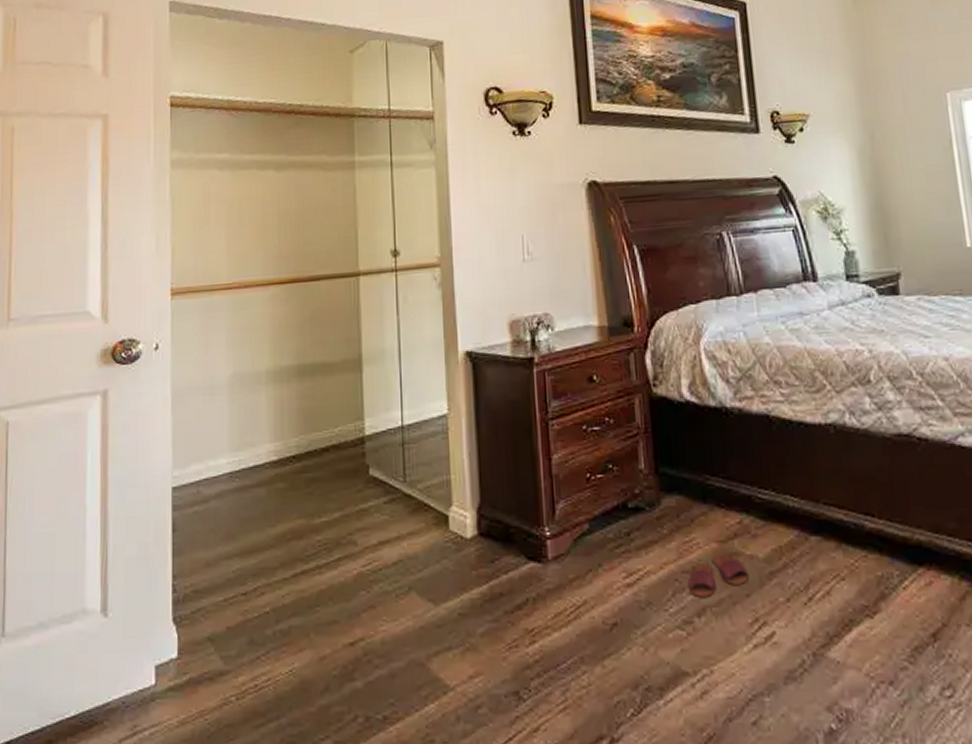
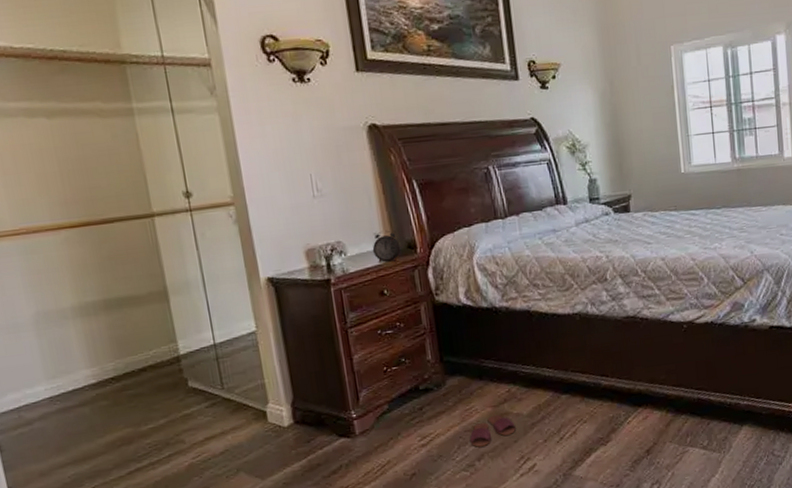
alarm clock: none [583,303,616,343] -> present [372,230,401,263]

